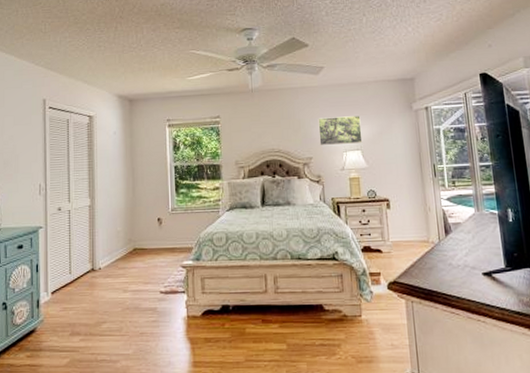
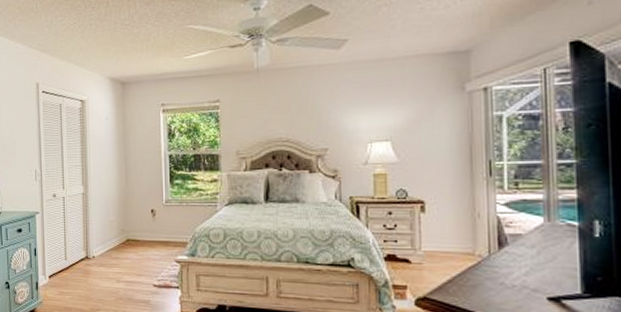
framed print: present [318,115,363,146] -> none [337,99,394,136]

